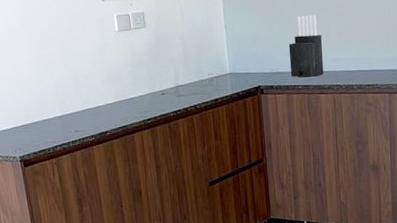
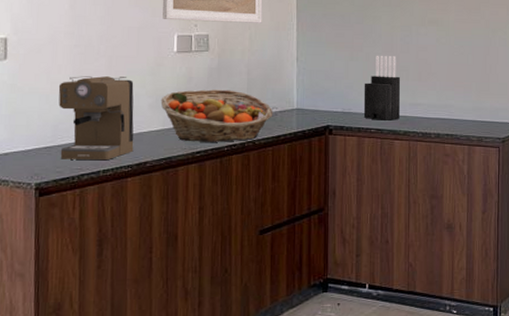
coffee maker: none [23,58,95,135] -> present [58,76,134,159]
fruit basket: none [110,61,210,111] -> present [160,89,273,142]

